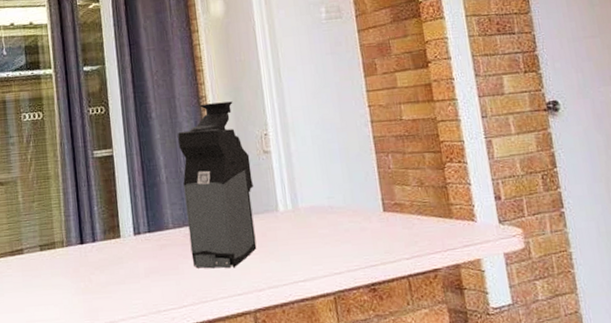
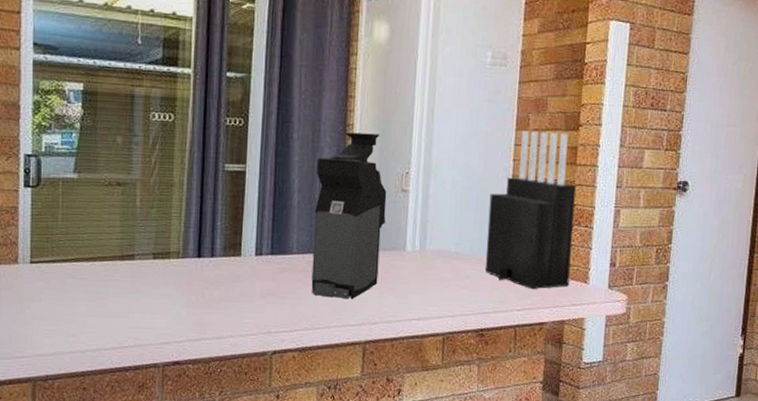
knife block: none [352,71,456,235] -> present [485,130,576,290]

